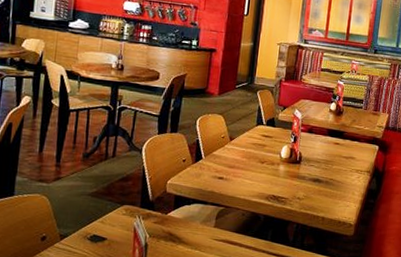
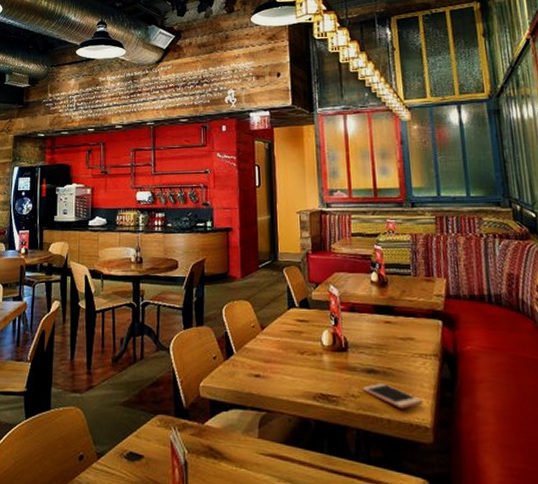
cell phone: none [307,190,352,210] -> present [362,383,423,409]

